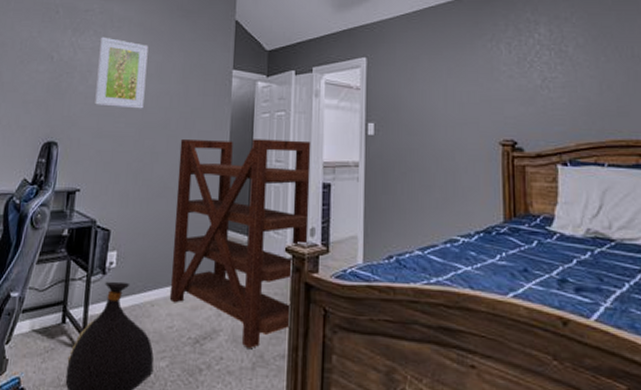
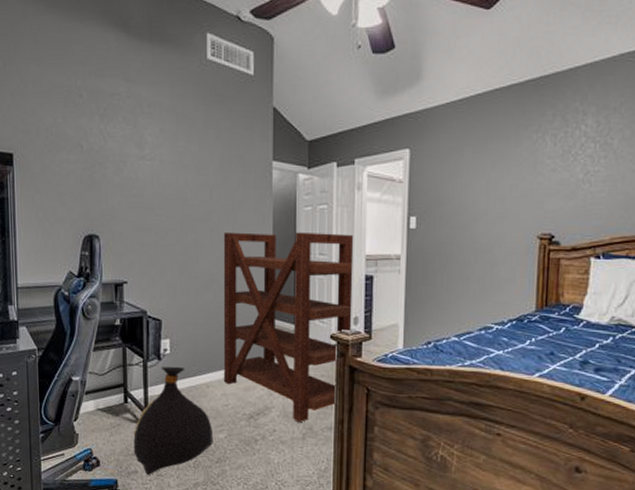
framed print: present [94,37,149,109] -> none [131,124,183,202]

